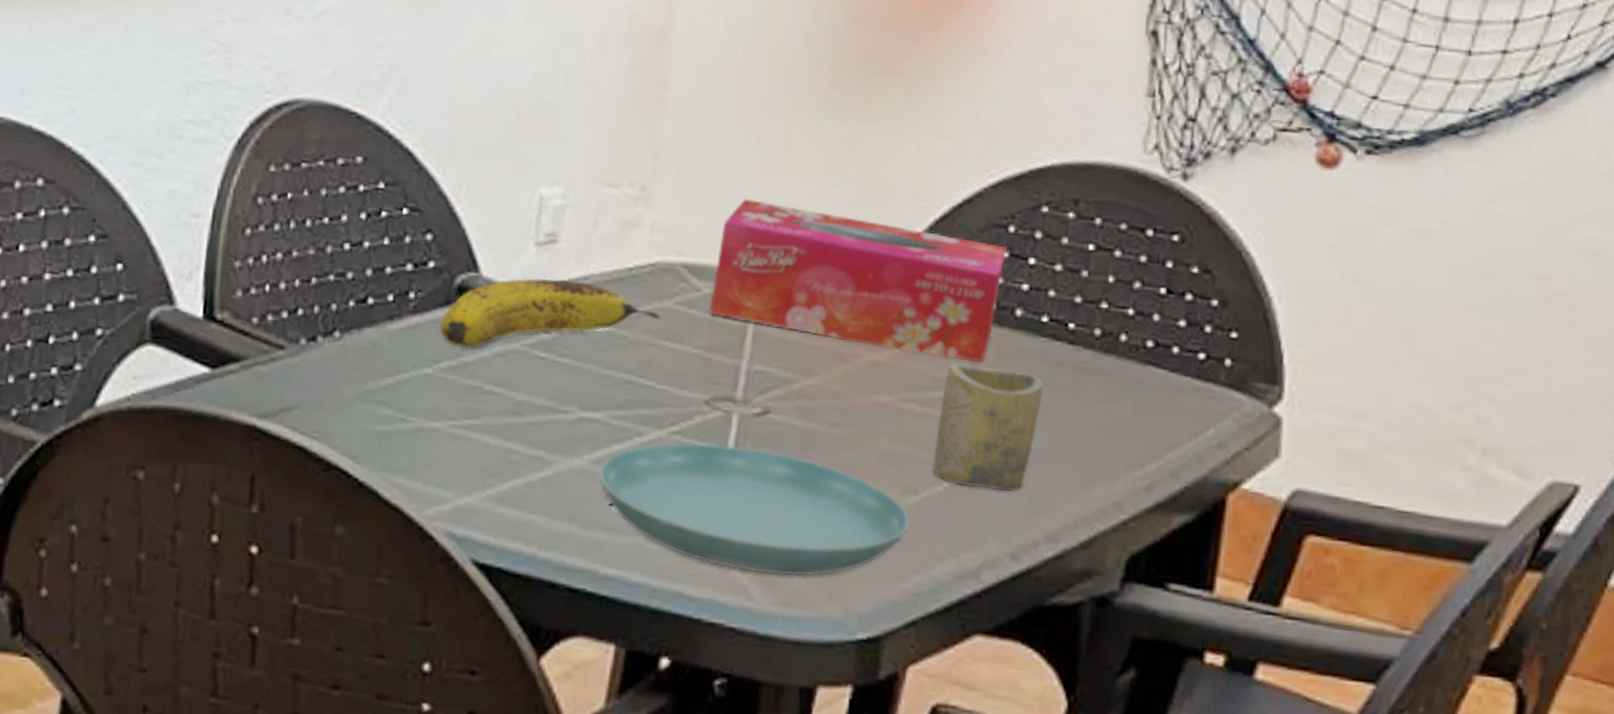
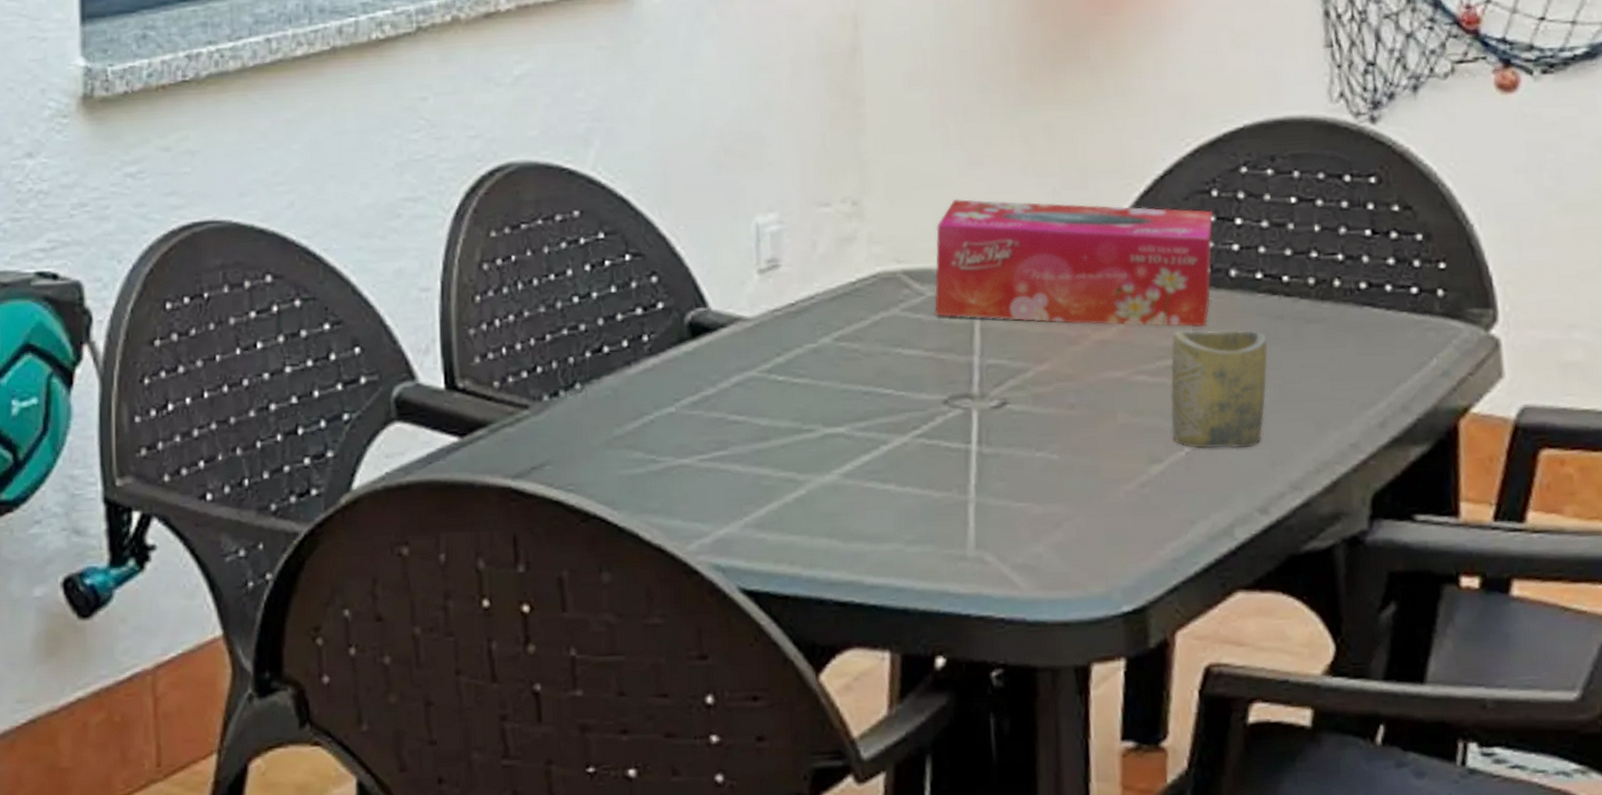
fruit: present [440,277,661,349] -> none [676,302,890,383]
saucer: present [598,442,910,577] -> none [850,440,1158,562]

